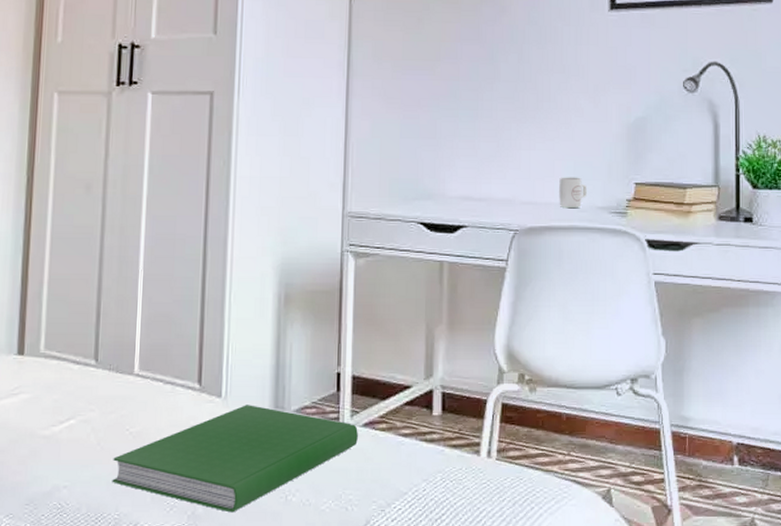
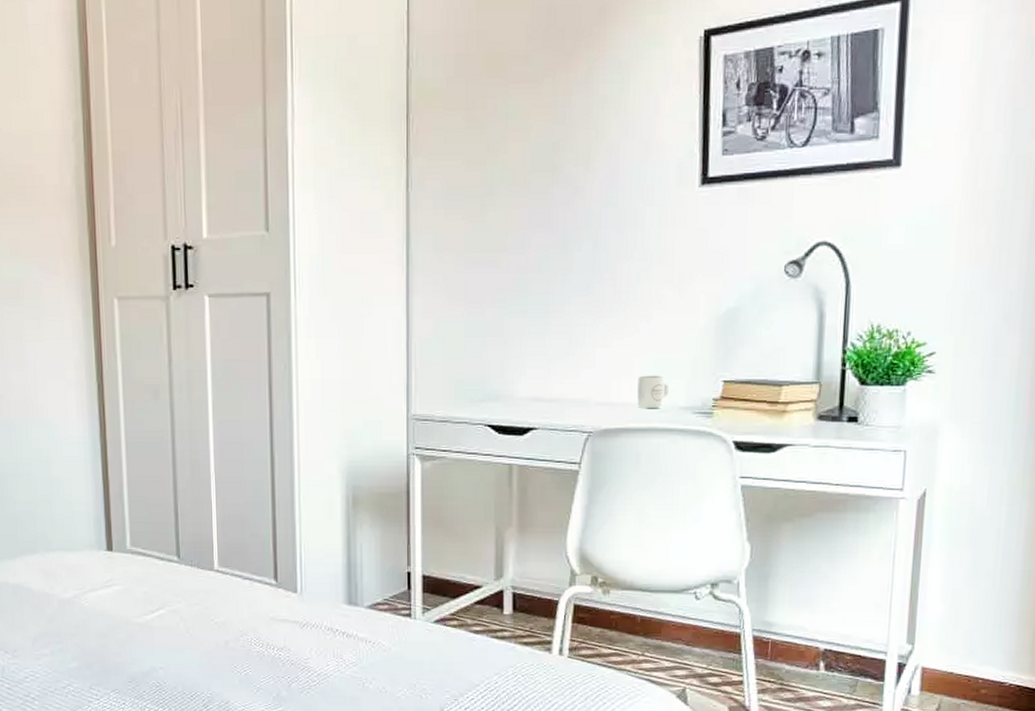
hardcover book: present [112,405,358,513] -> none [201,600,430,696]

